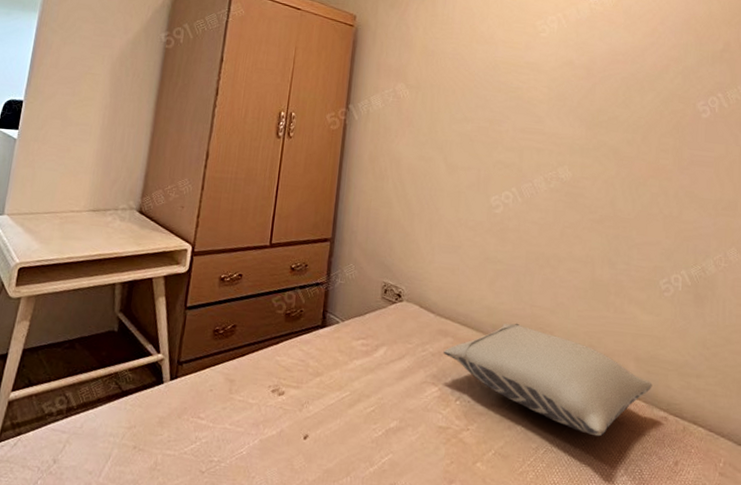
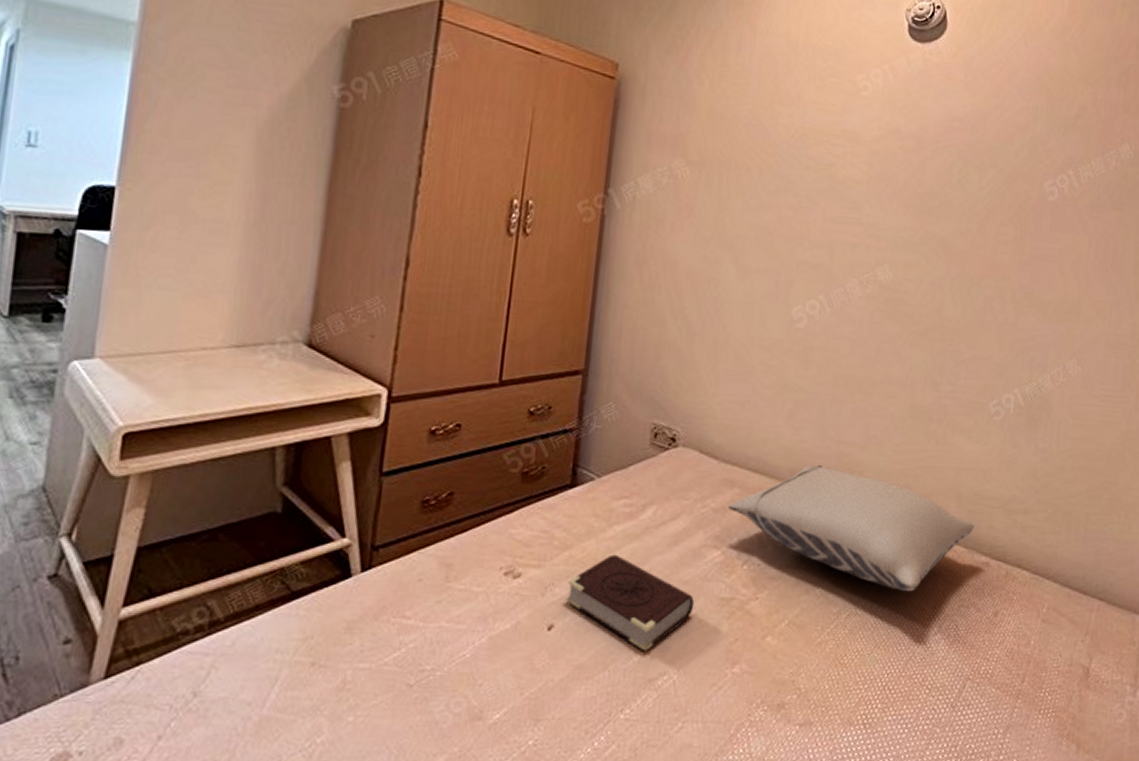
book: none [317,383,418,464] -> present [565,554,695,651]

